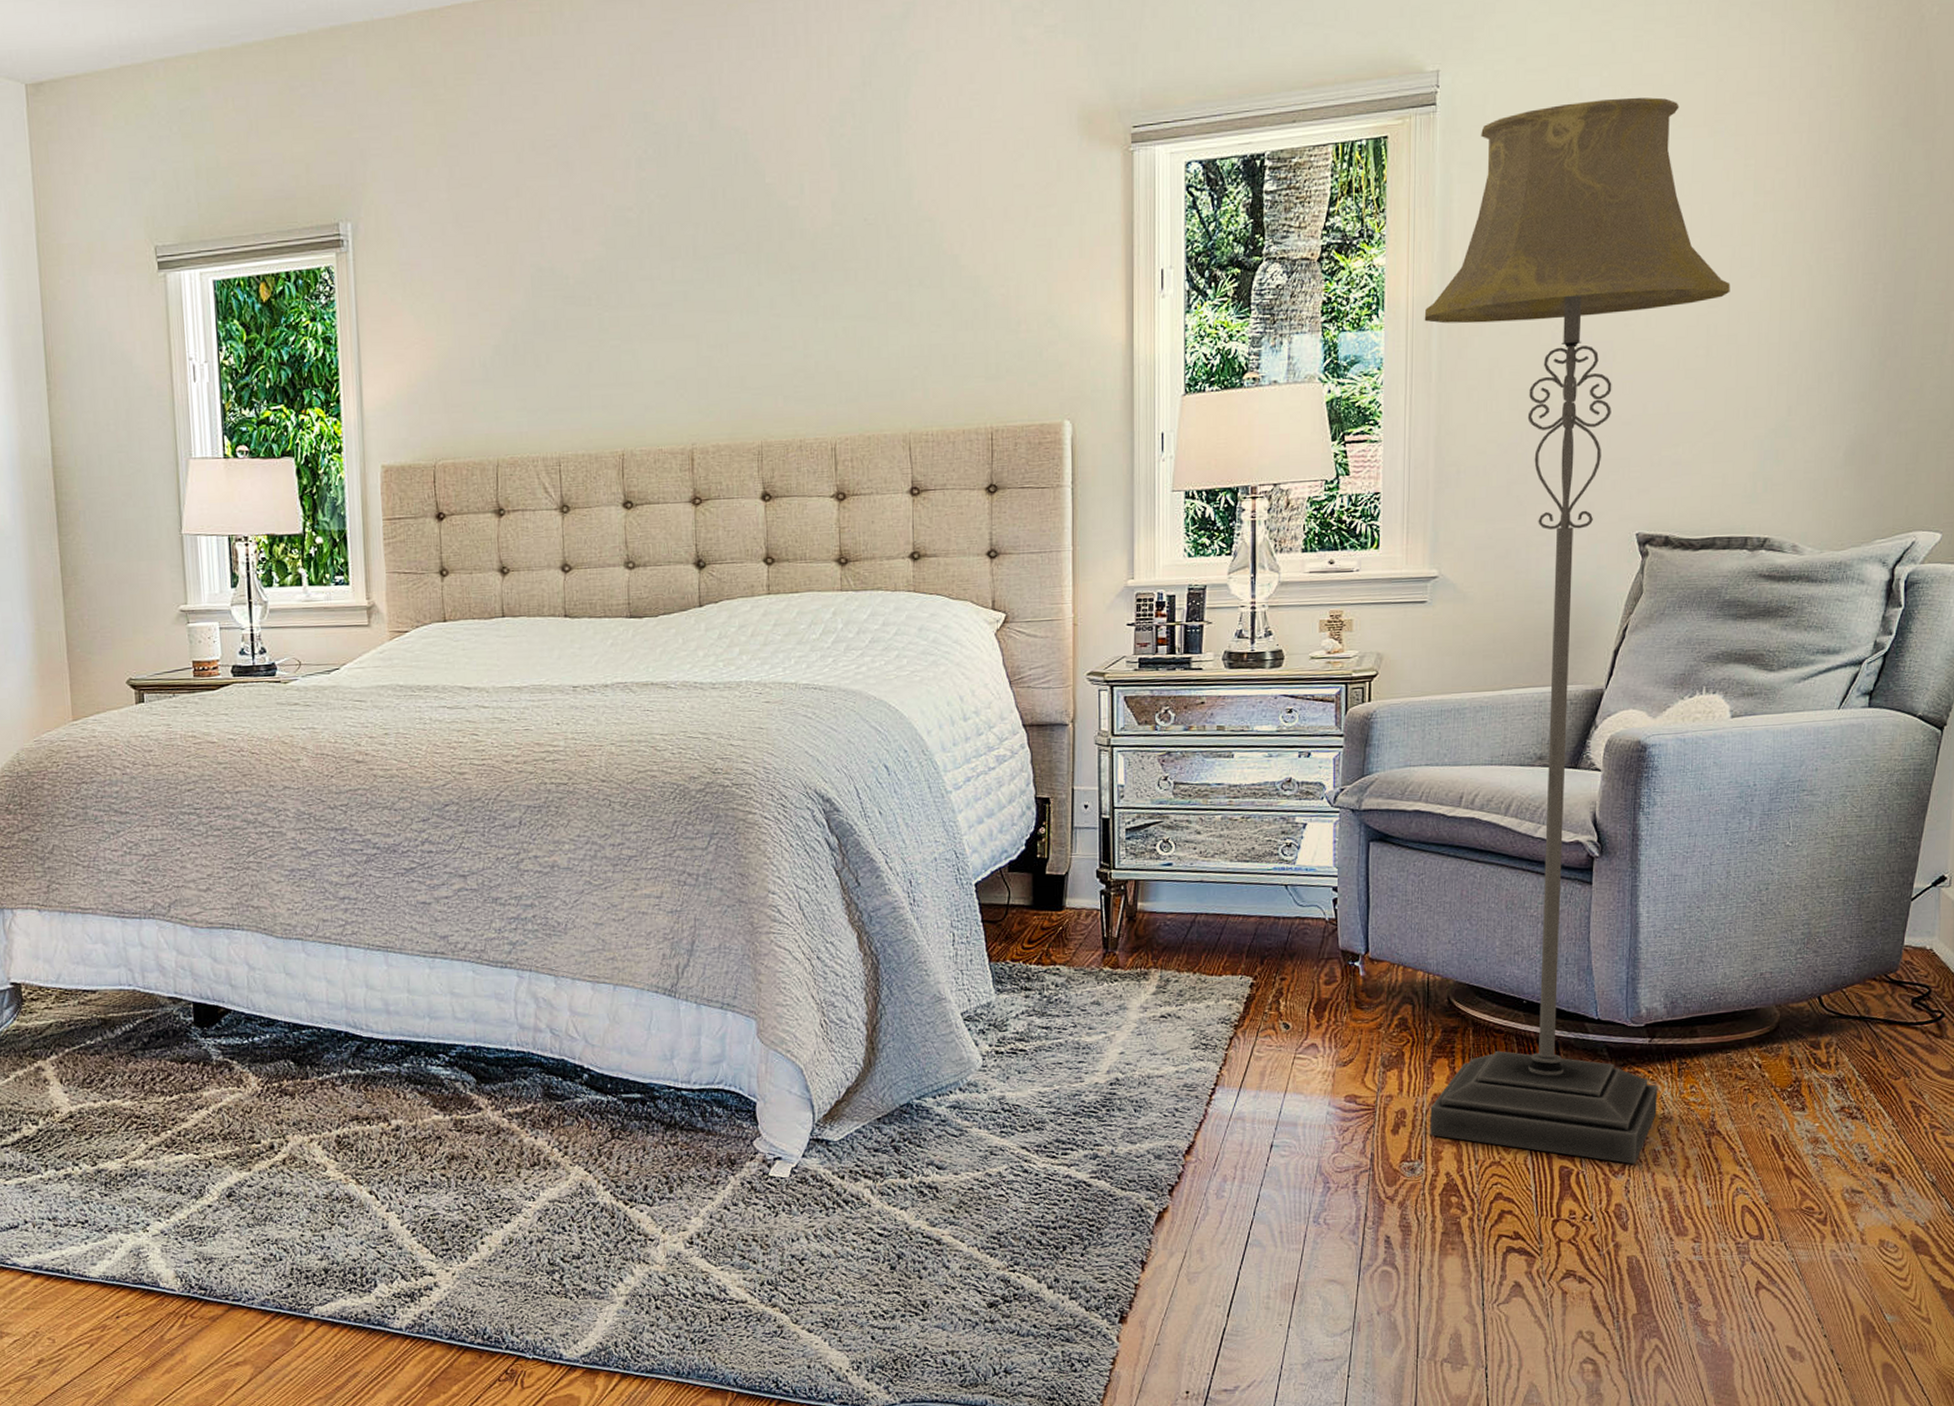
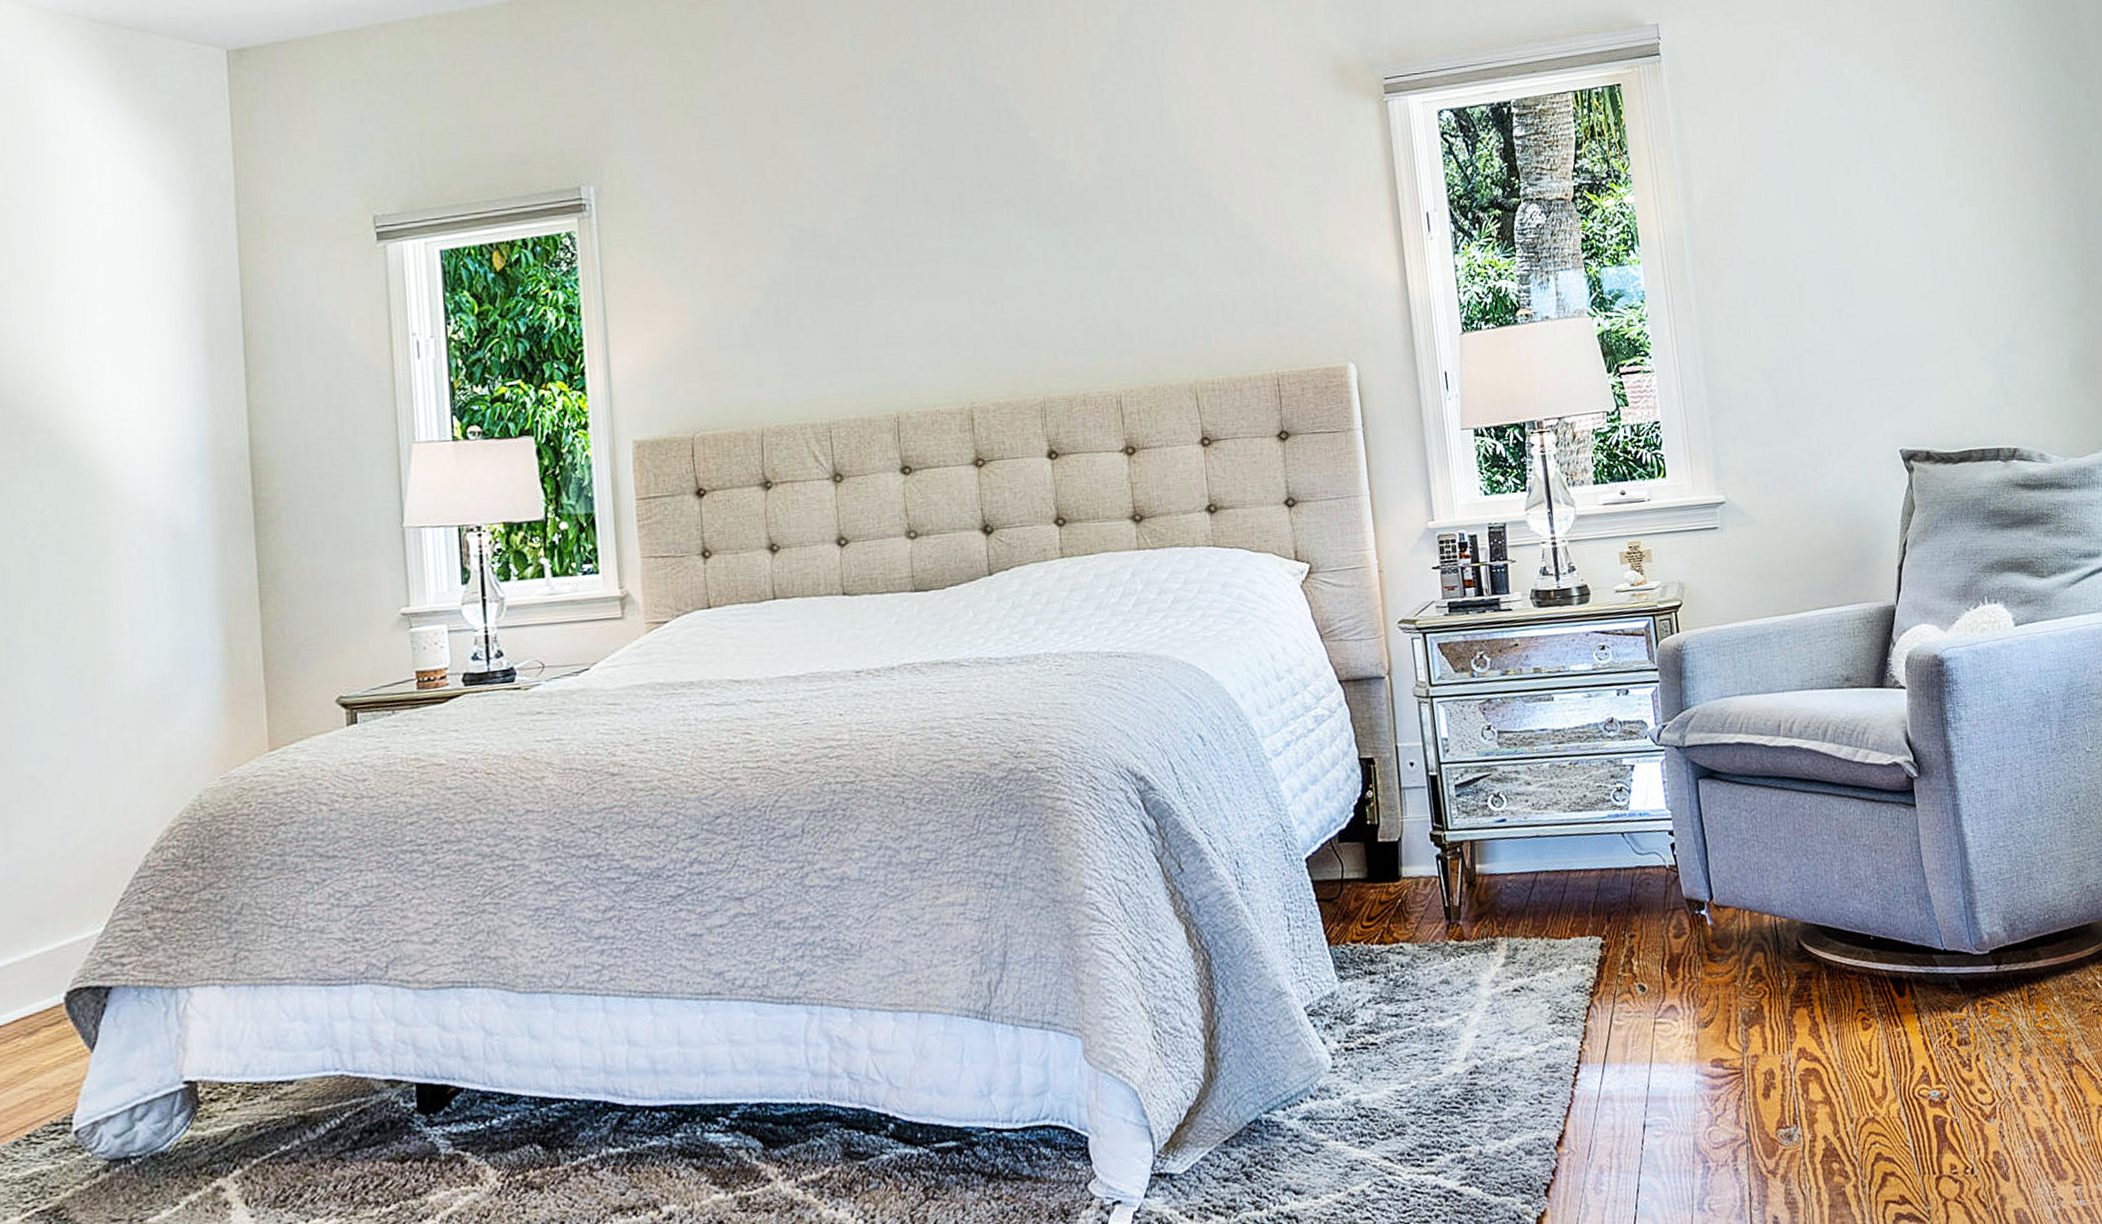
floor lamp: present [1424,97,1730,1164] -> none [1676,46,2016,1106]

